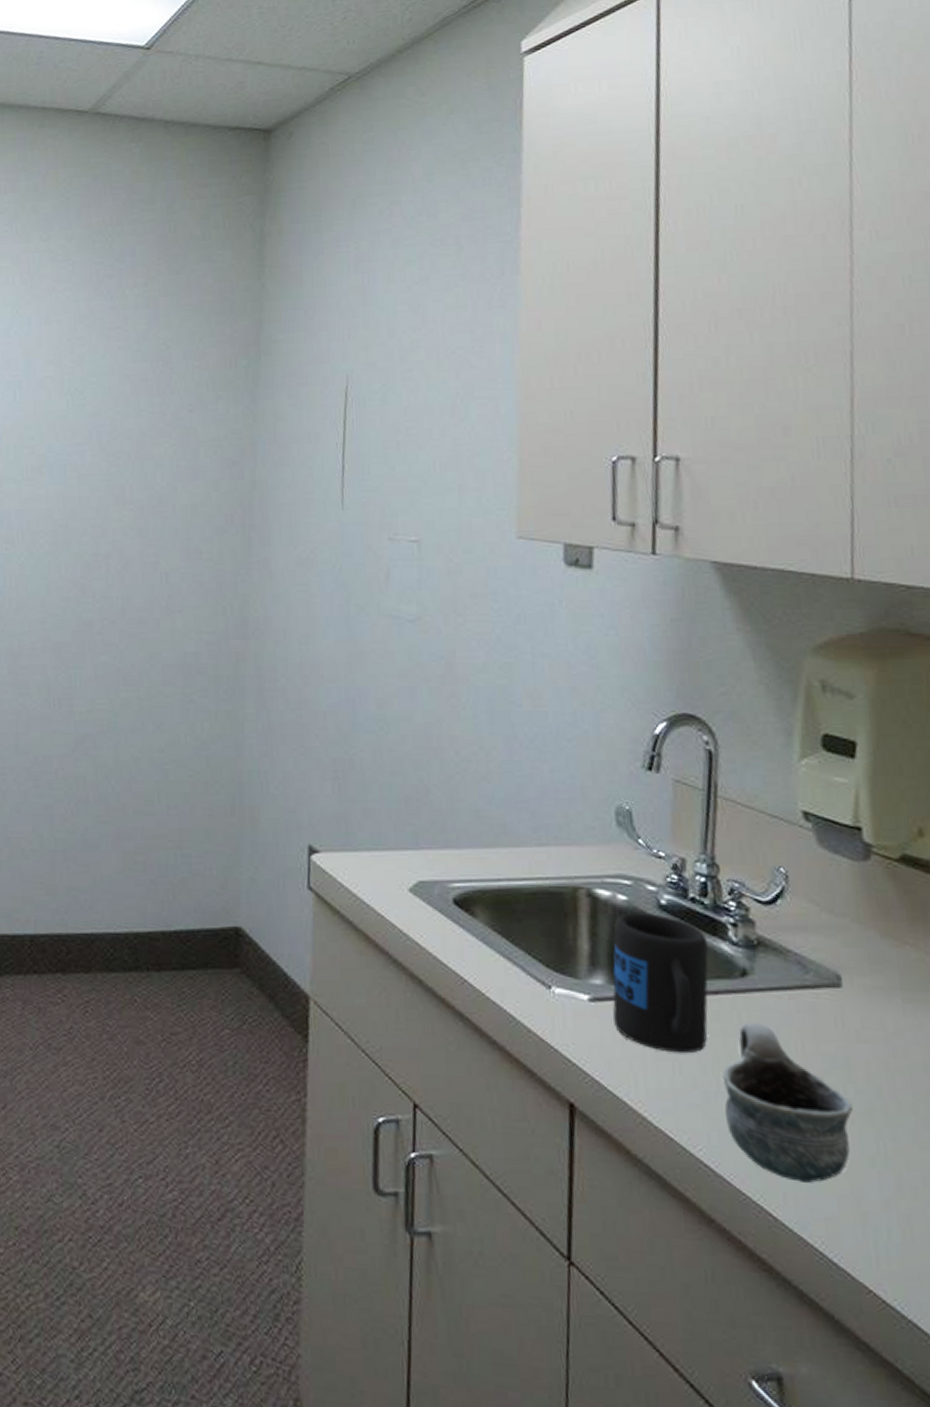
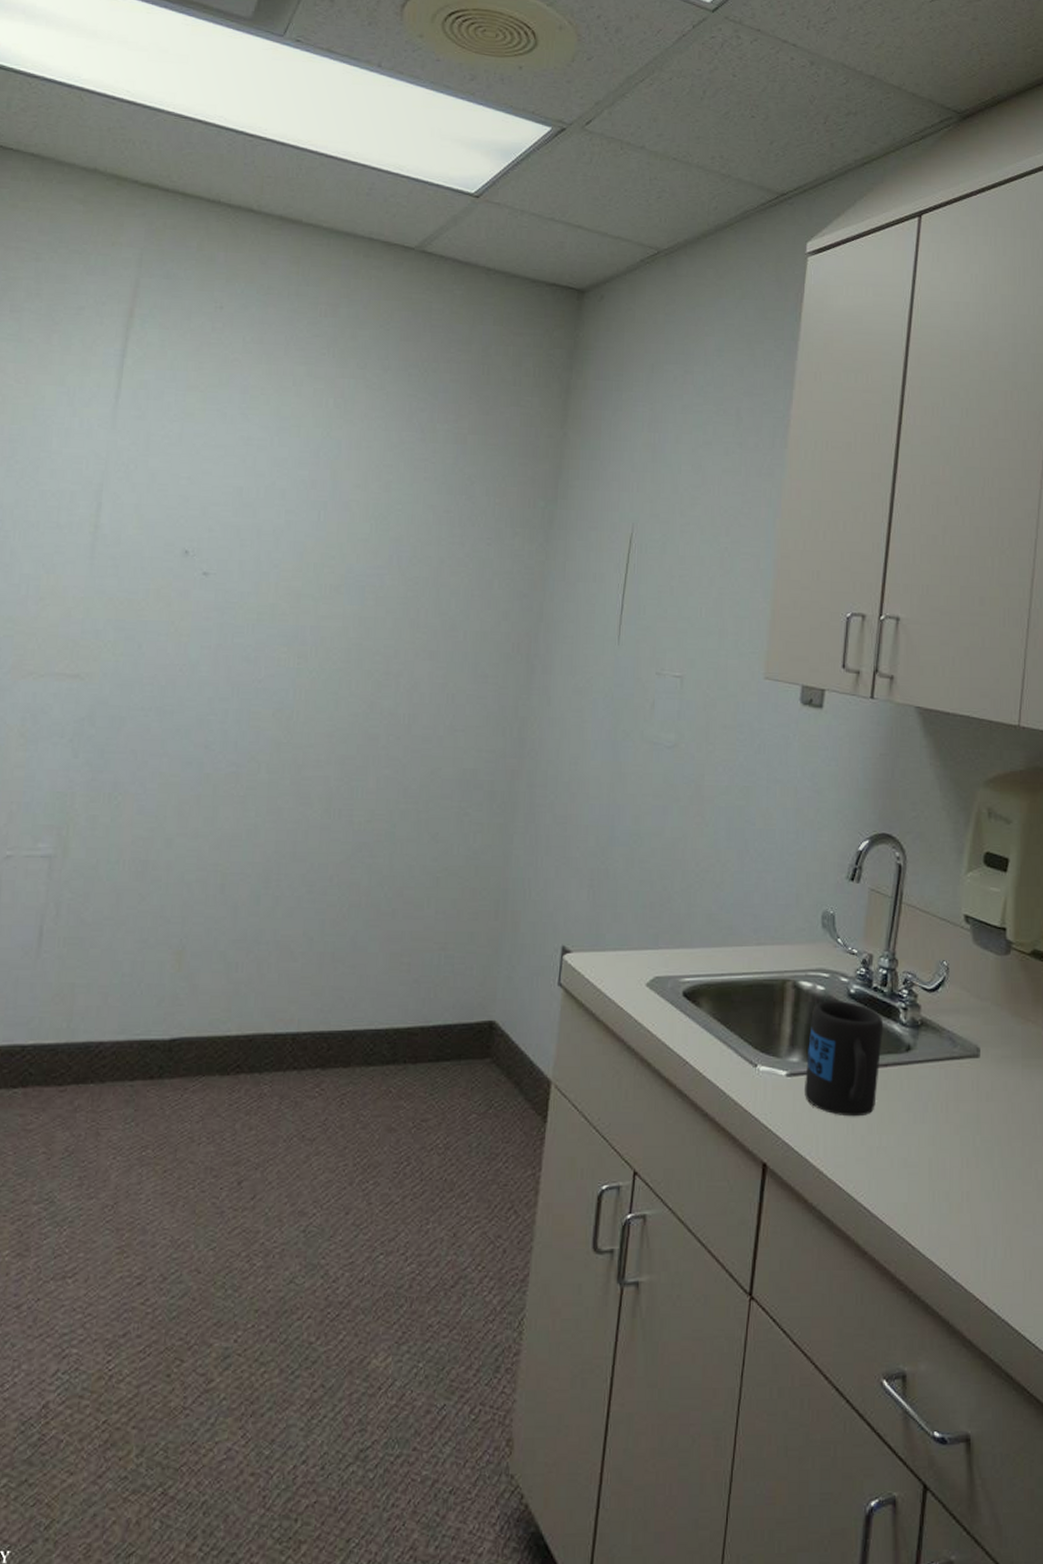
mug: present [722,1023,853,1183] -> none [884,1089,978,1216]

